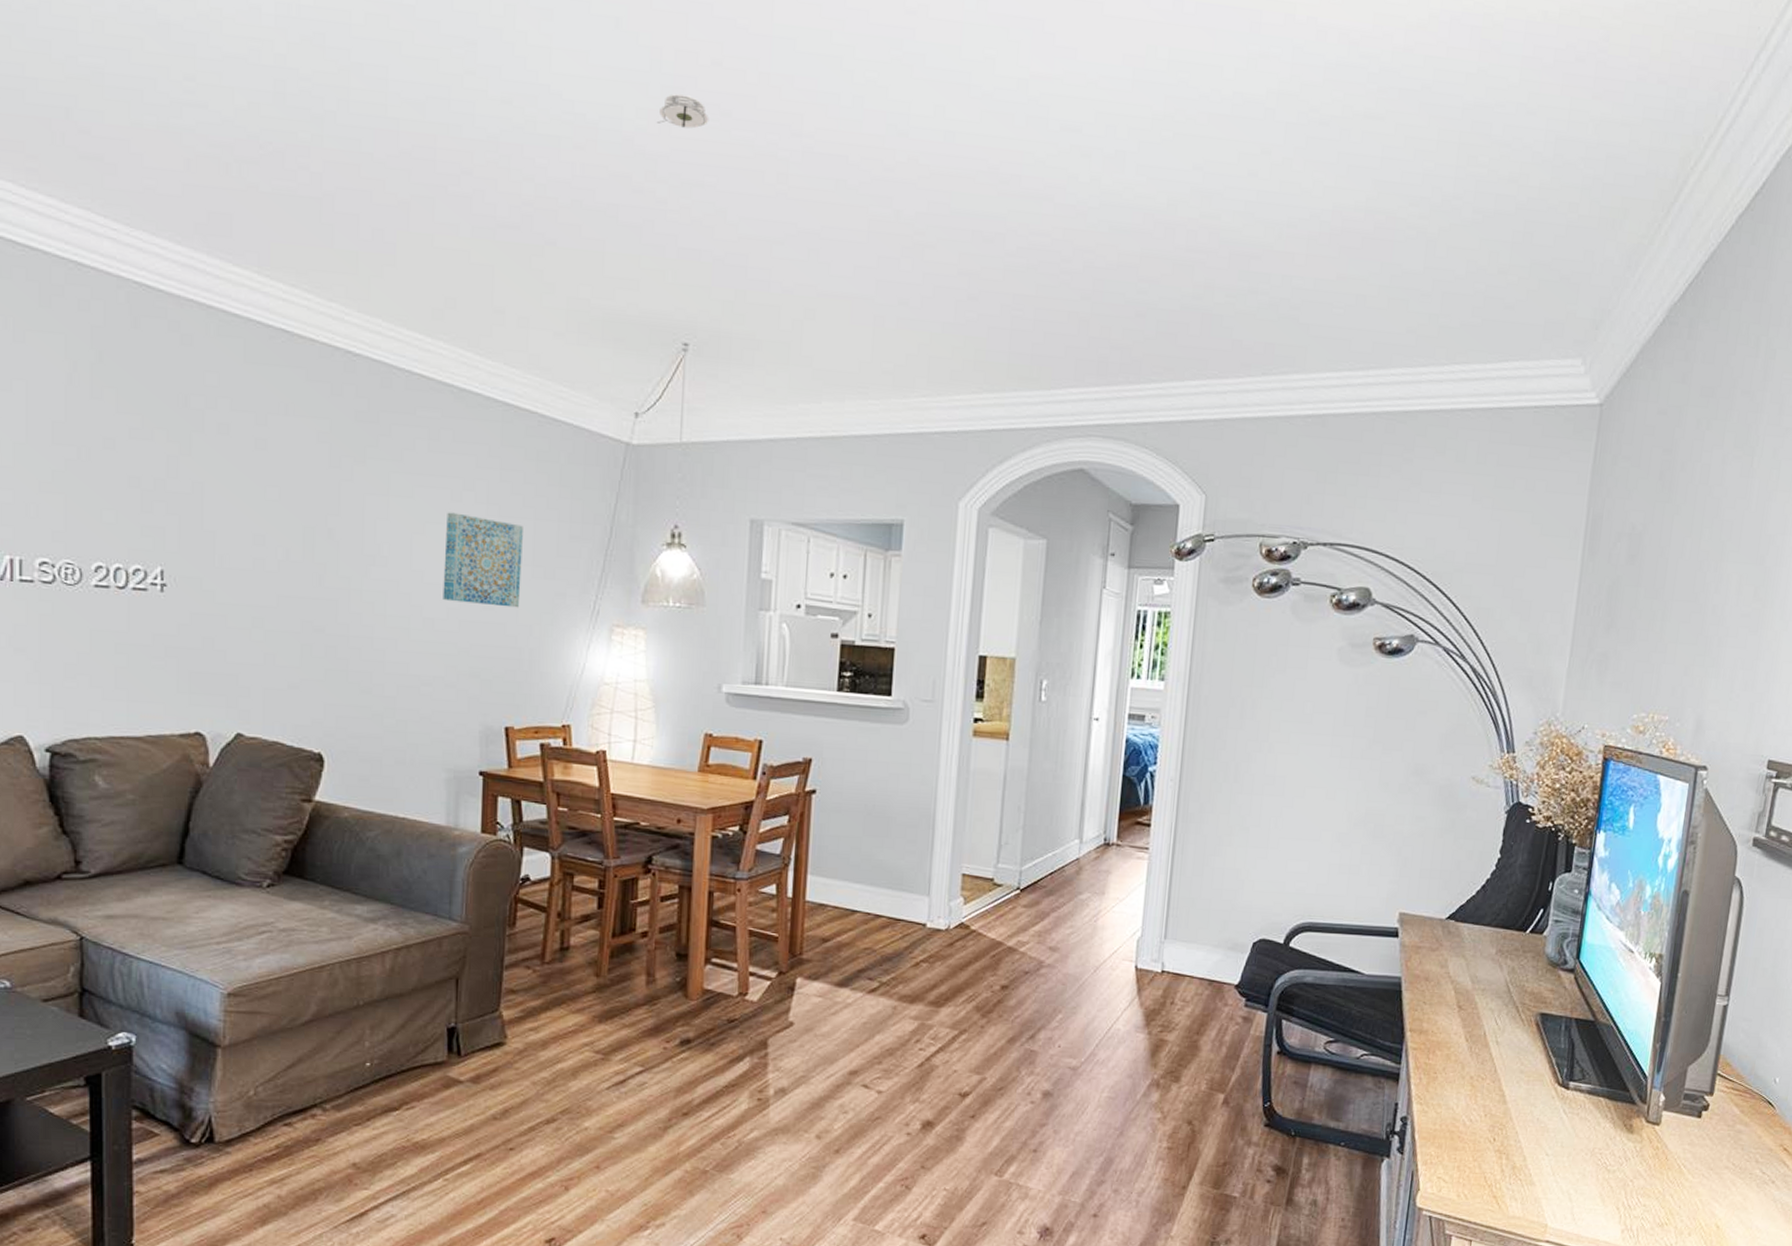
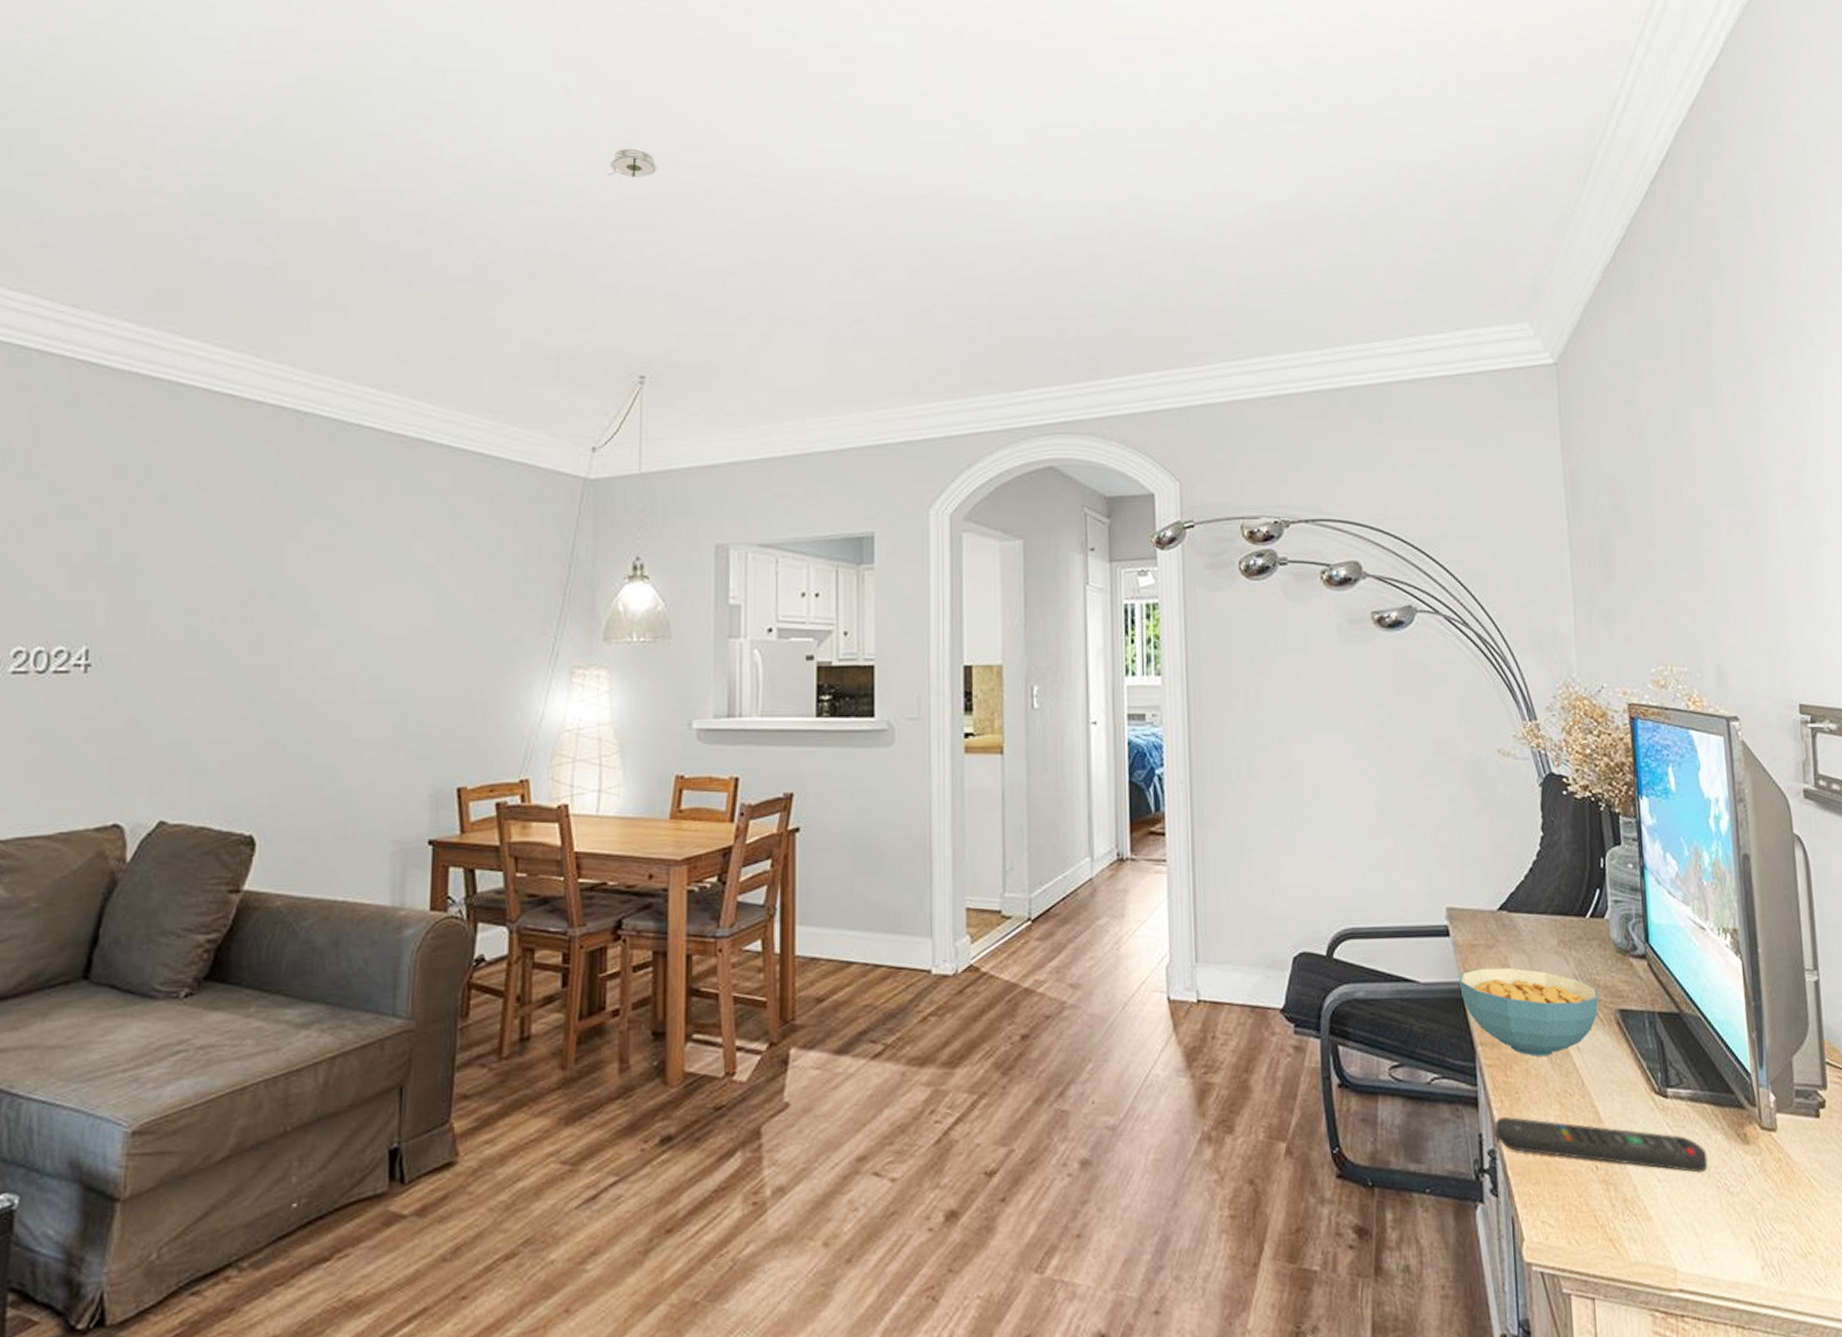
wall art: present [443,512,523,608] -> none [390,563,477,658]
cereal bowl: none [1400,967,1524,1045] -> present [1459,967,1599,1056]
remote control: none [1409,1091,1594,1152] -> present [1494,1116,1708,1173]

